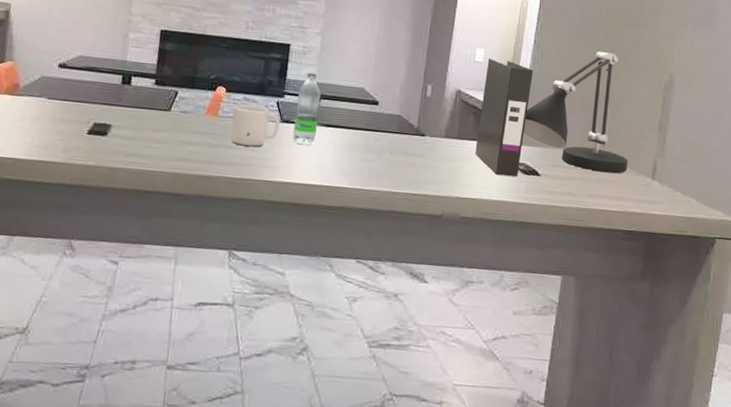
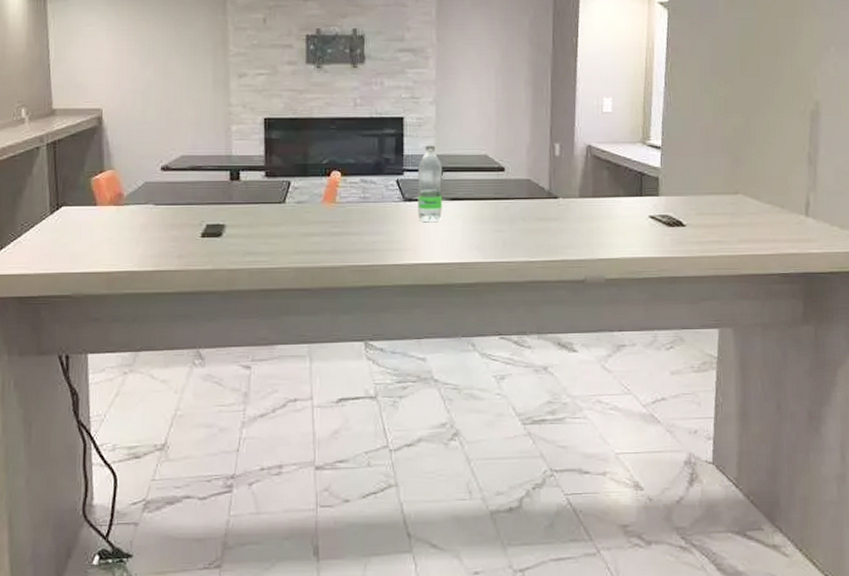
mug: present [231,104,280,147] -> none [351,187,402,231]
binder: present [475,58,533,176] -> none [613,107,667,230]
desk lamp: present [523,50,628,173] -> none [662,85,779,215]

